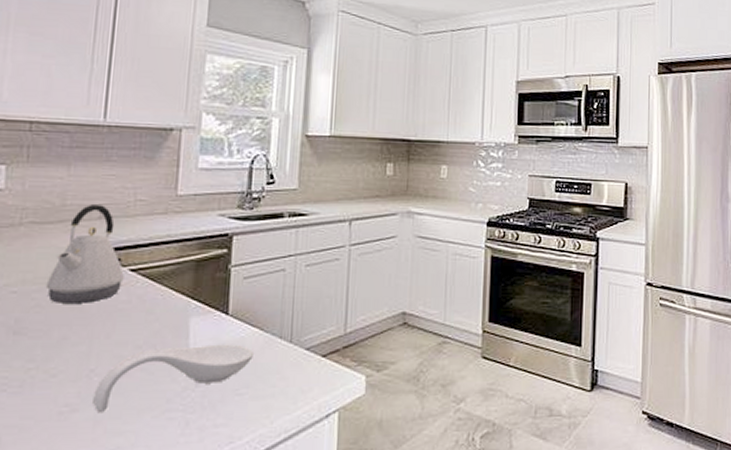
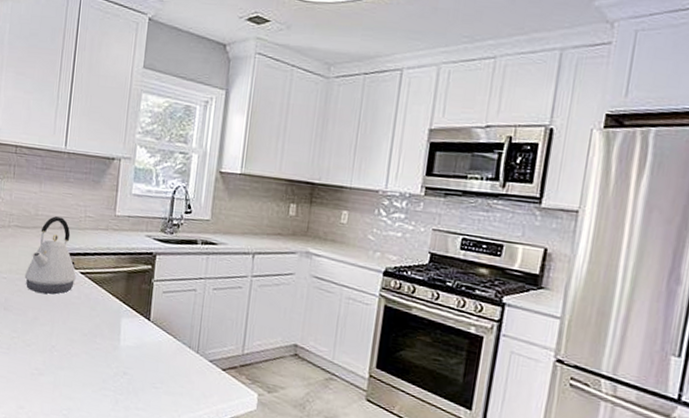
spoon rest: present [93,344,253,414] -> none [53,338,168,381]

